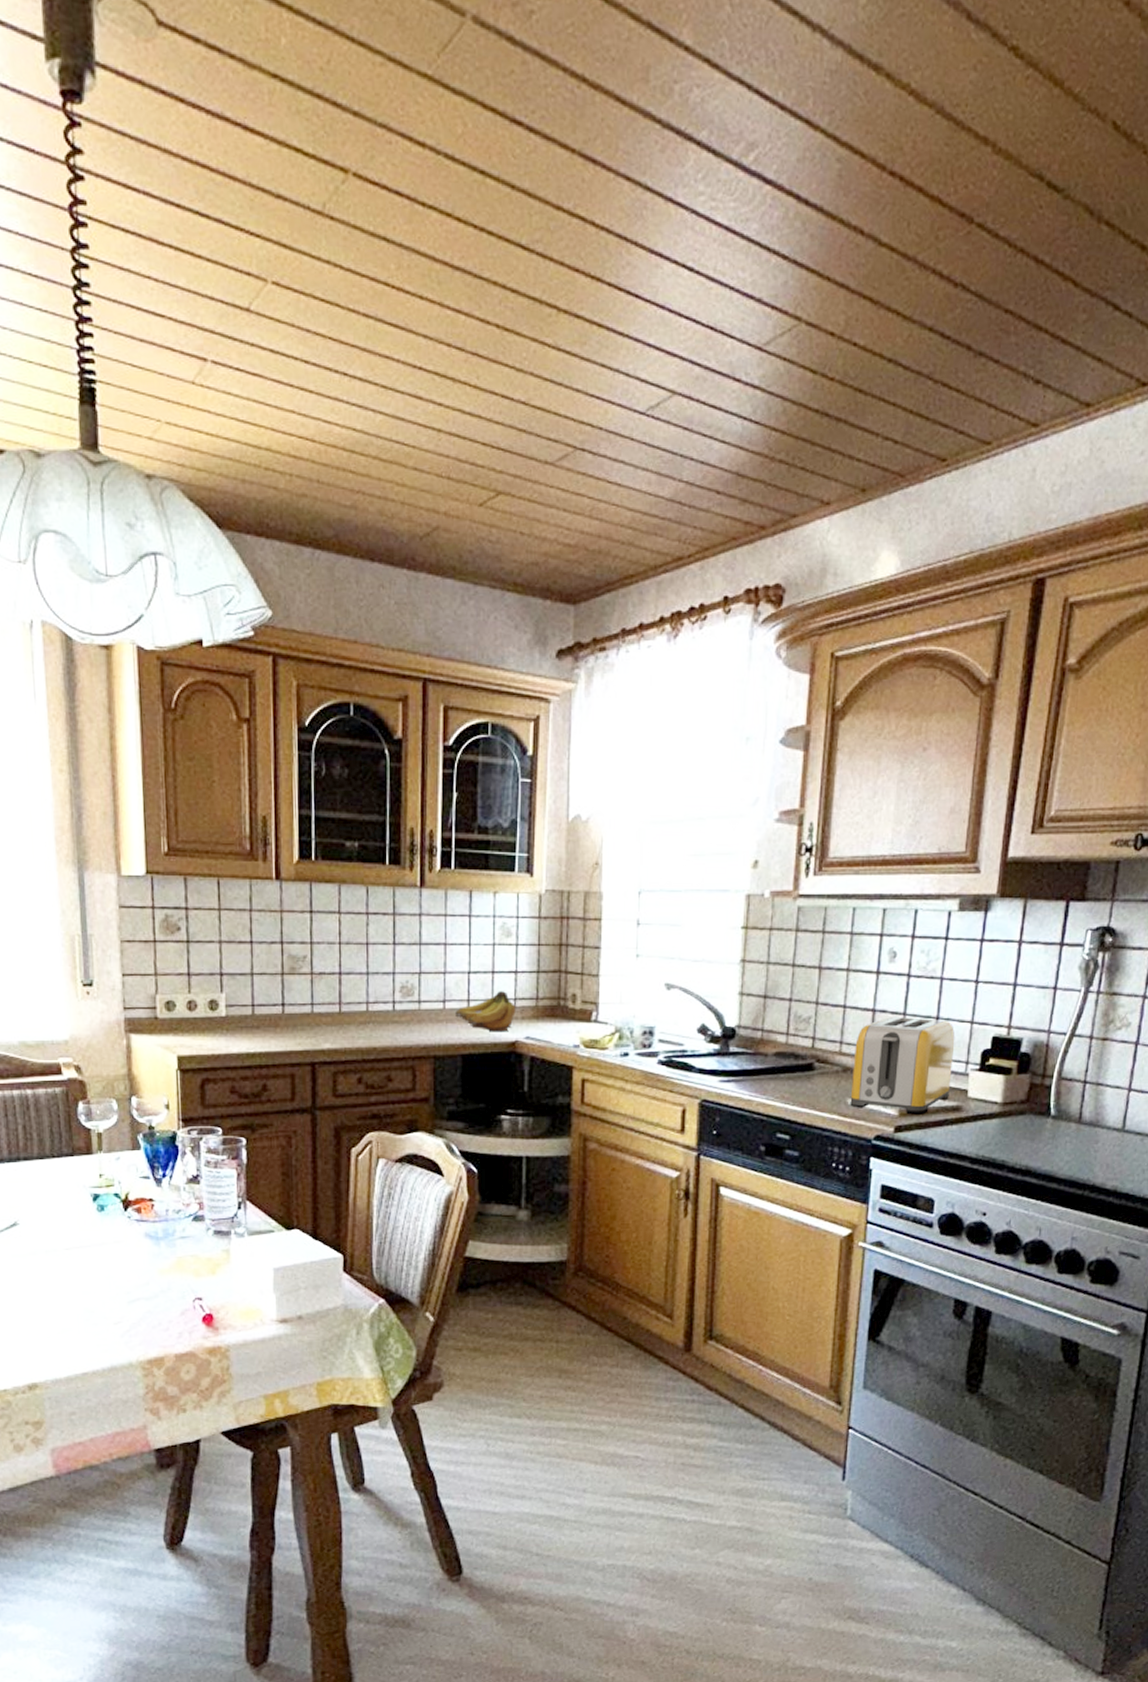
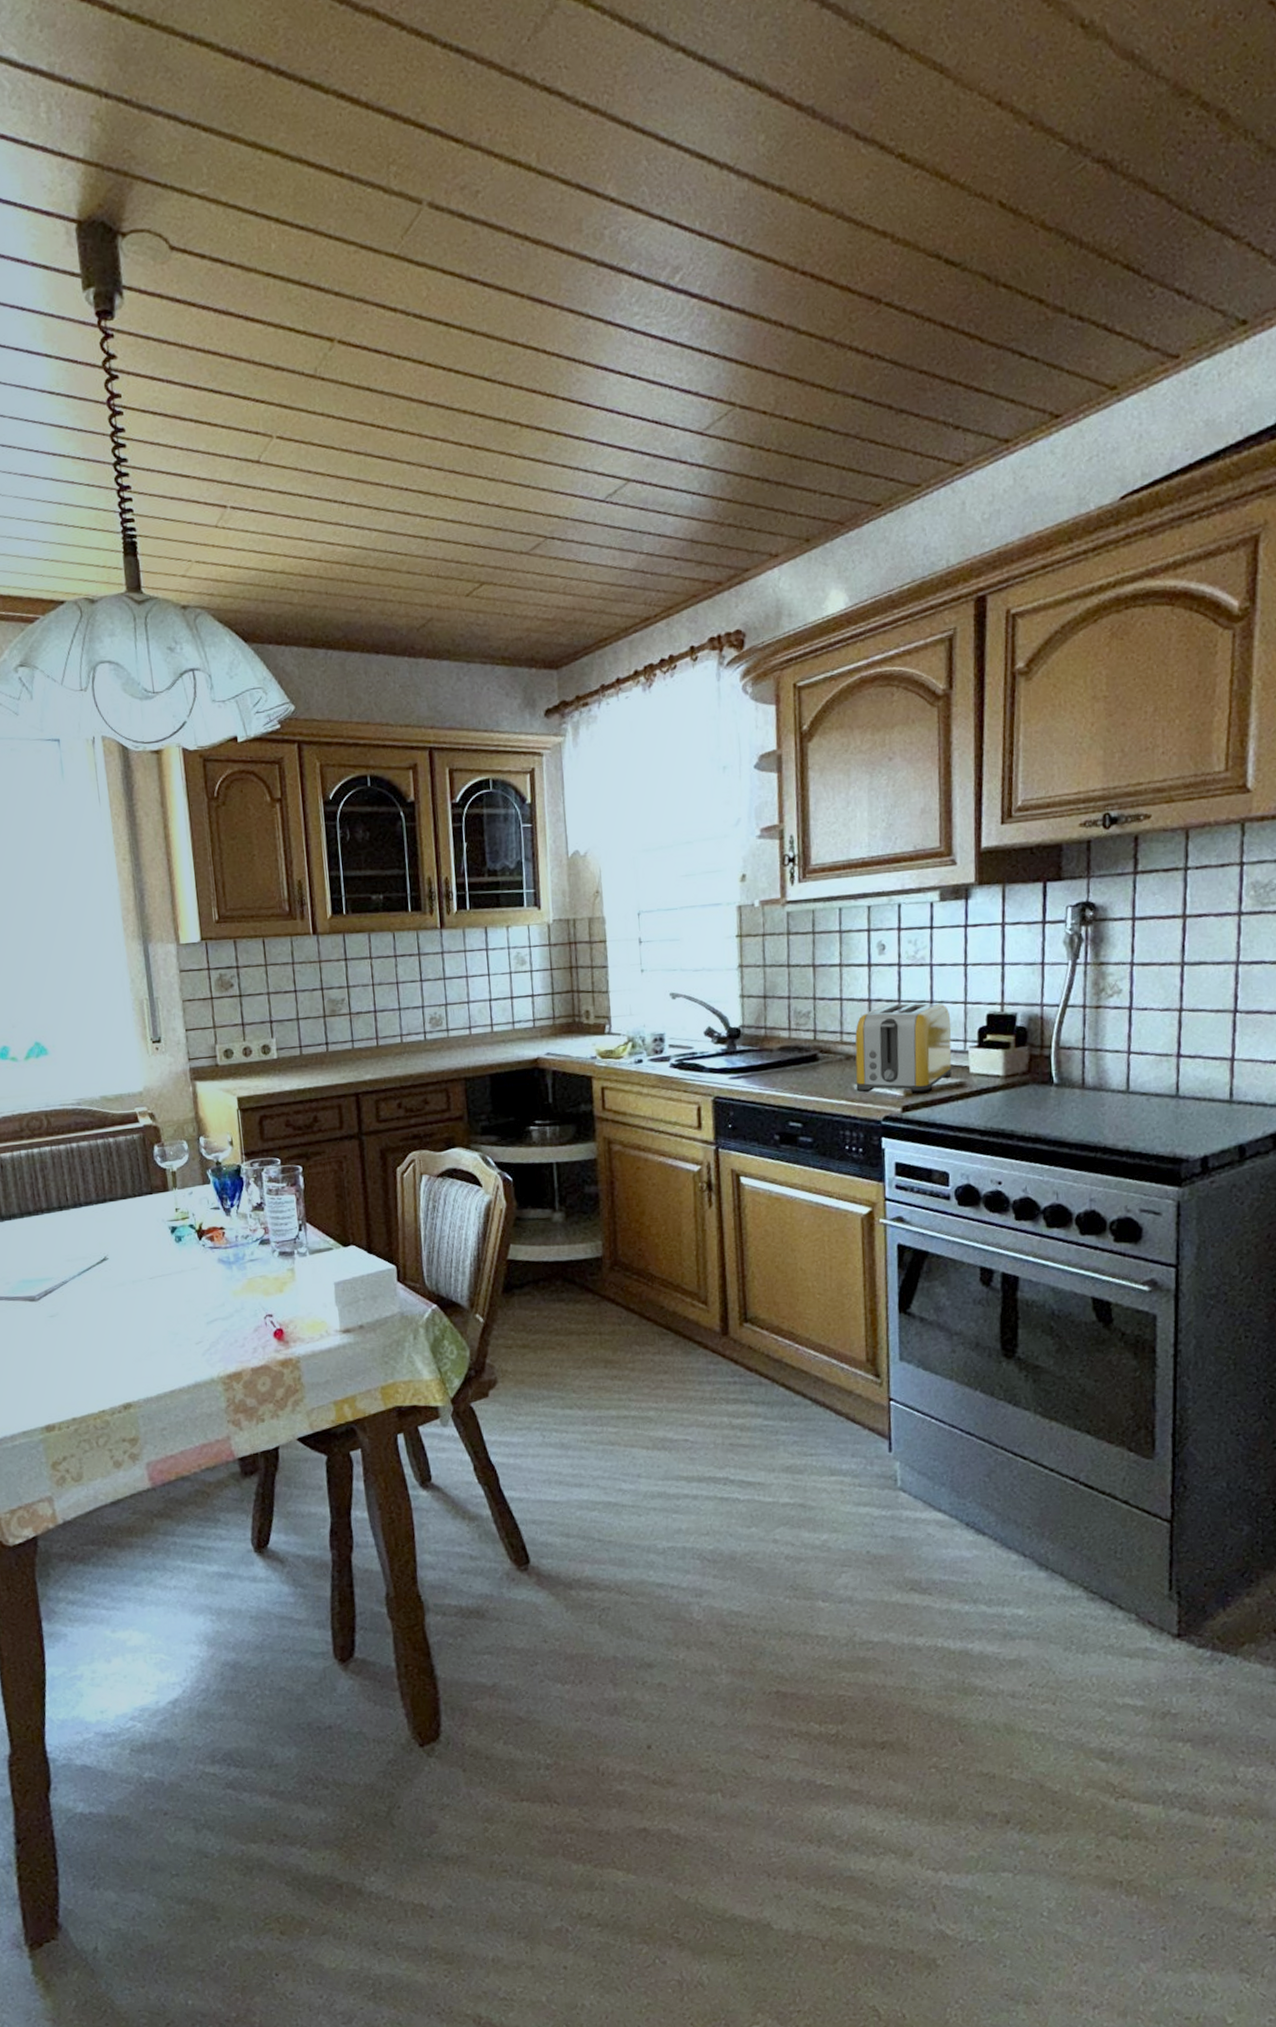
fruit: present [455,991,516,1032] -> none [481,1014,535,1052]

